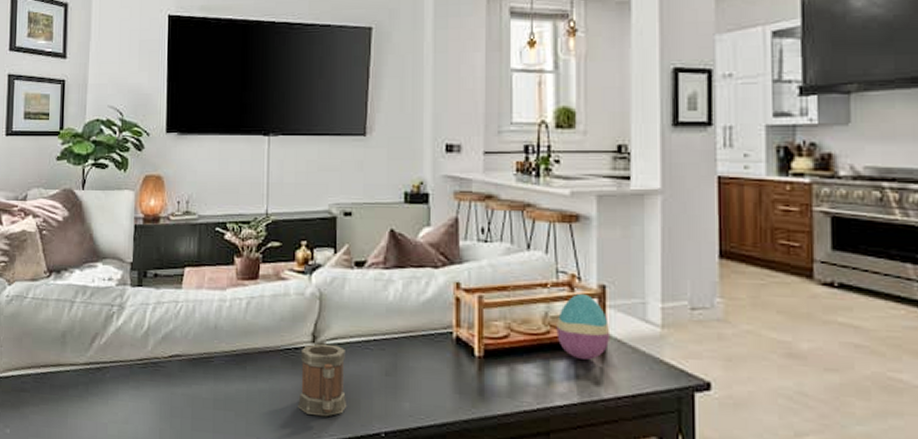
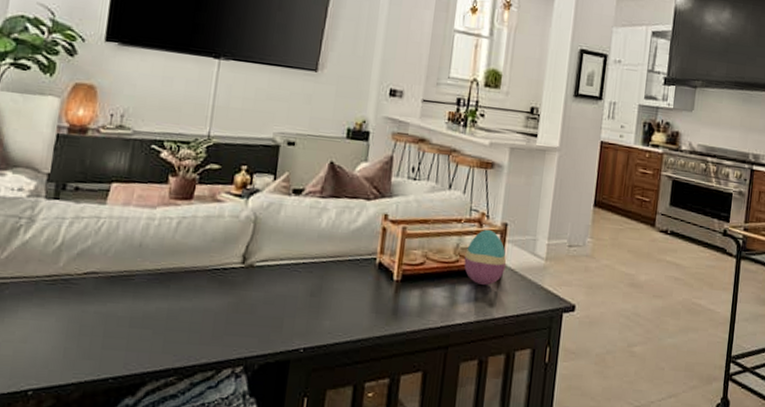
mug: present [298,343,347,417] -> none [220,264,274,335]

